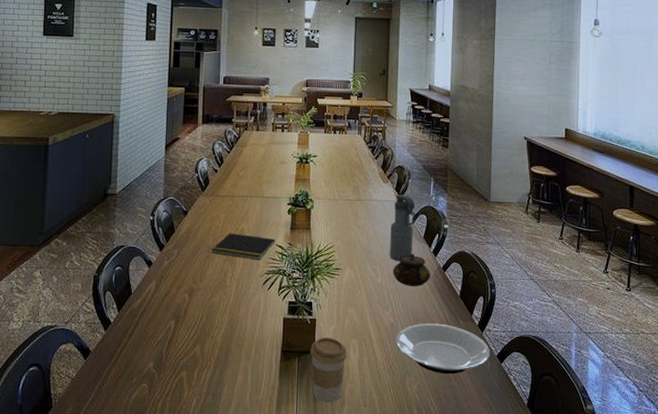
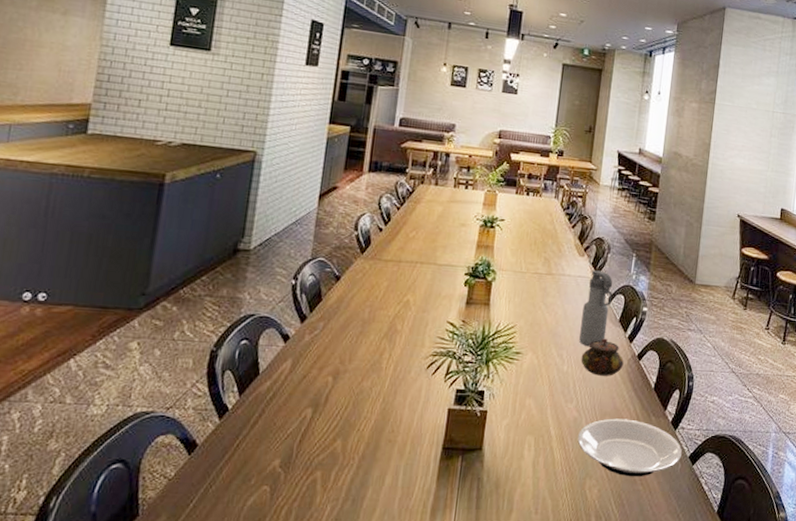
notepad: present [212,233,276,260] -> none [366,305,447,339]
coffee cup: present [310,337,347,402] -> none [476,432,521,508]

